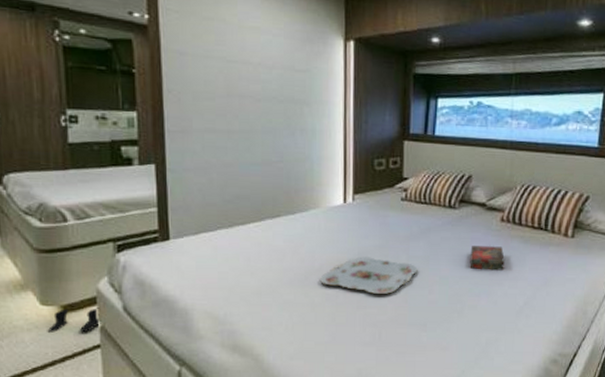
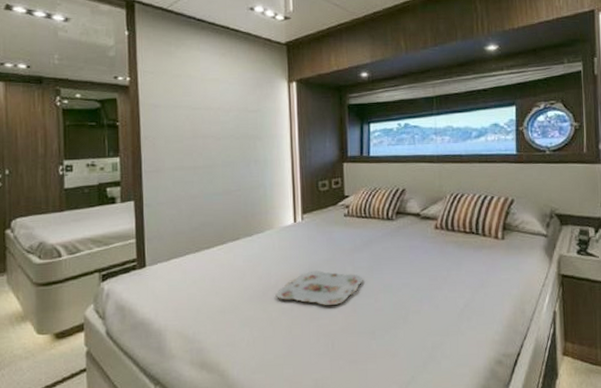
boots: present [47,308,101,333] -> none [41,333,87,360]
book: present [470,246,505,271] -> none [410,252,442,276]

